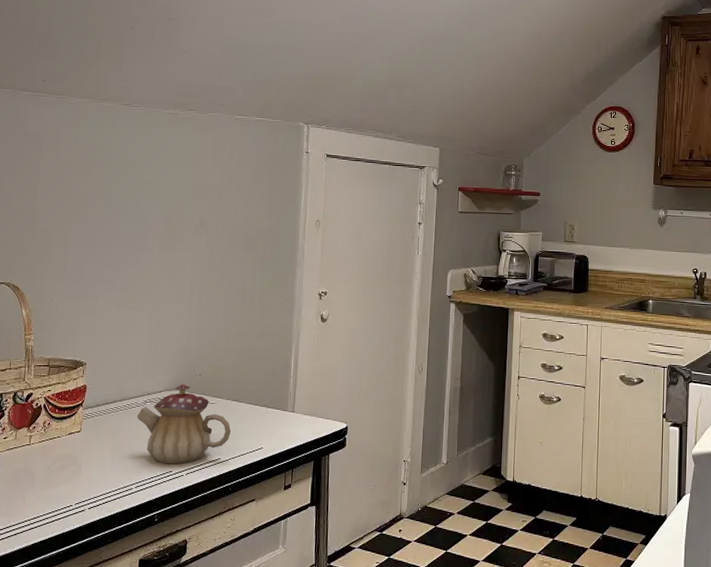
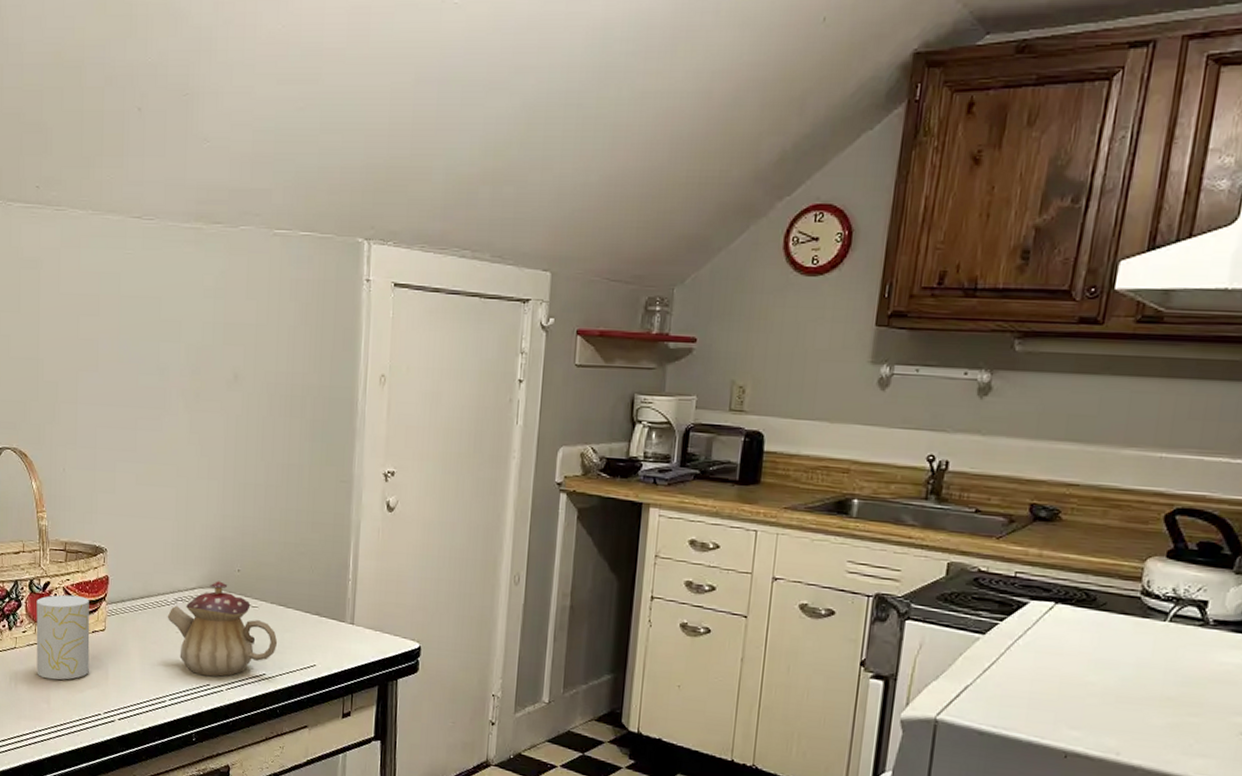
cup: none [14,403,68,479] -> present [36,594,90,680]

